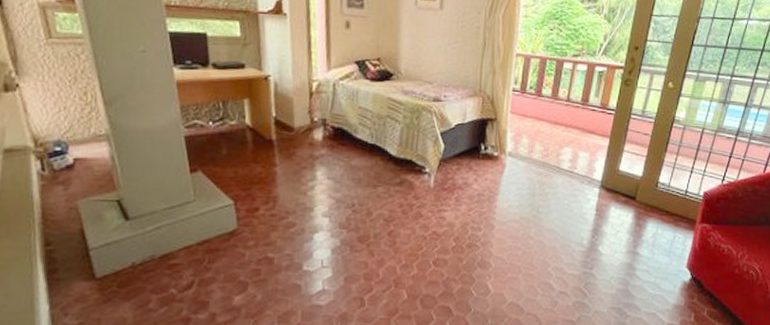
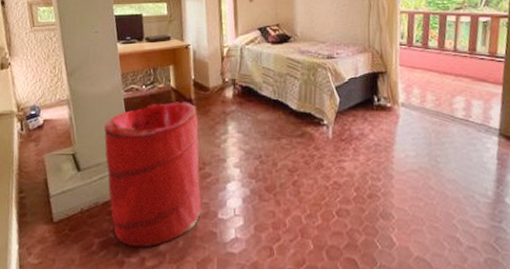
laundry hamper: none [159,142,284,303] -> present [104,102,202,248]

